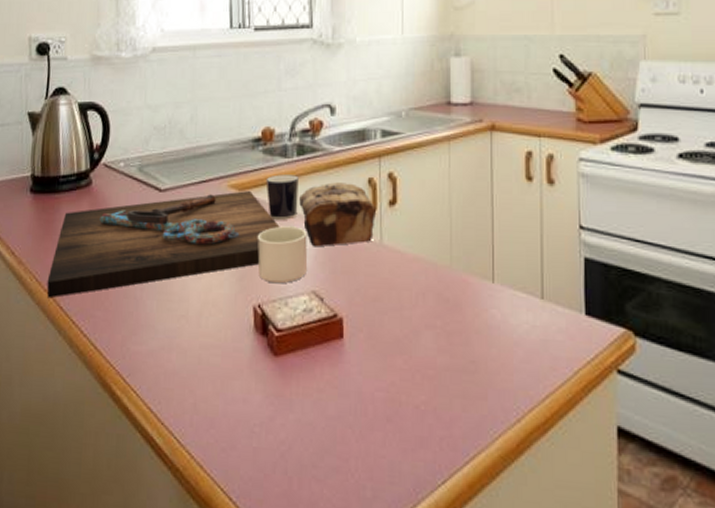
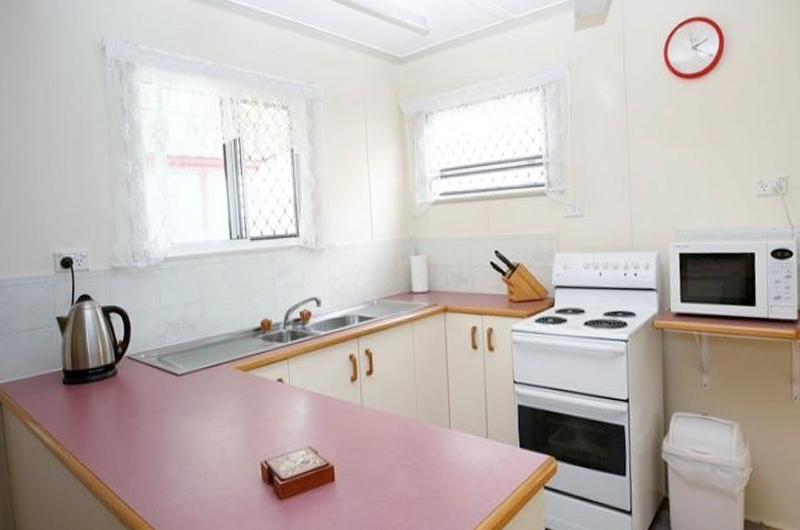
cutting board: present [46,191,280,299] -> none [83,371,280,471]
mug: present [257,226,308,284] -> none [261,397,304,443]
mug: present [266,174,299,221] -> none [266,356,294,394]
bread loaf: present [299,182,376,247] -> none [294,359,357,412]

